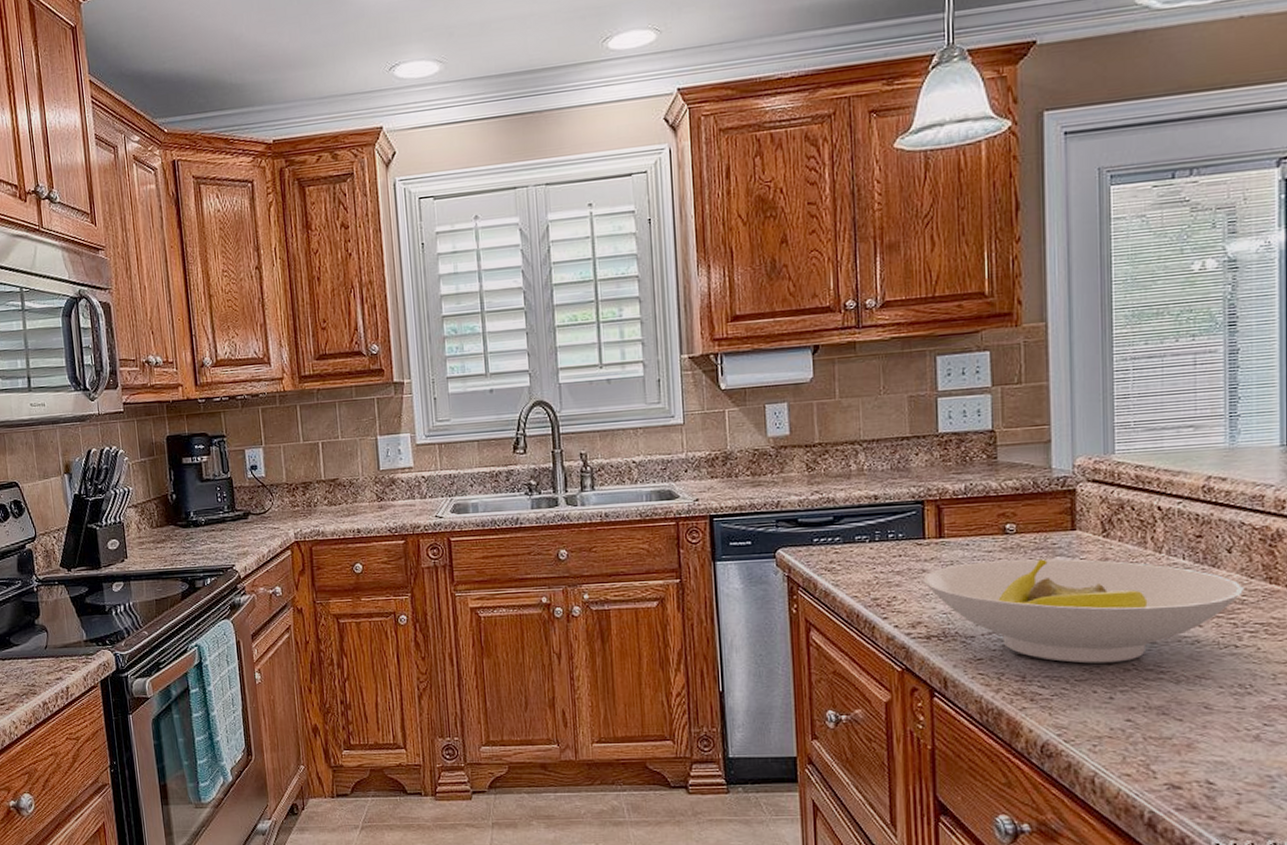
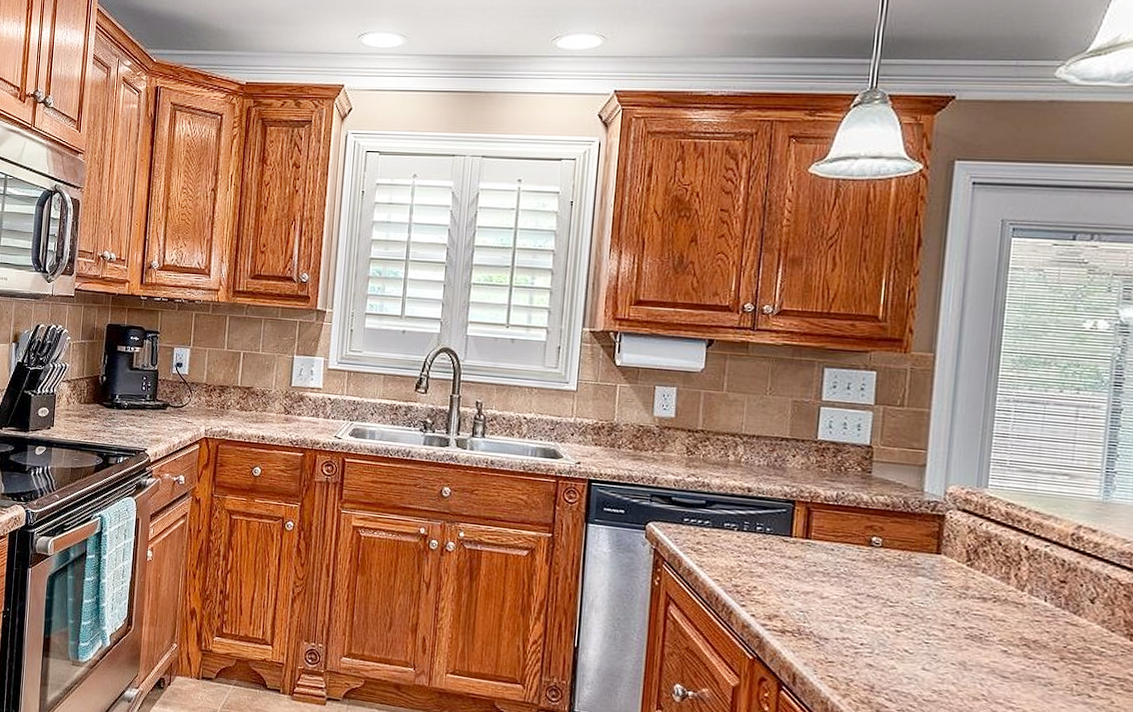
bowl: present [923,559,1245,664] -> none [784,567,1105,691]

